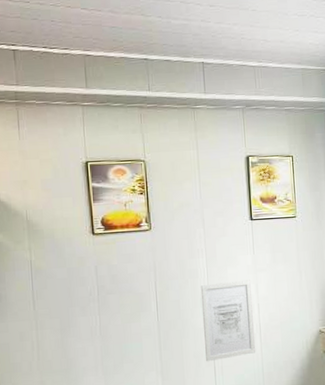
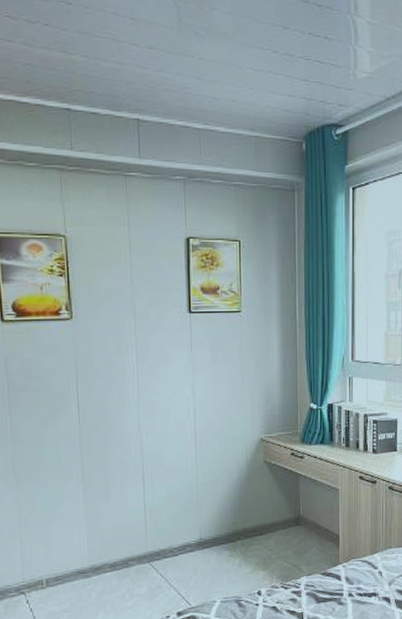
wall art: present [200,279,256,362] -> none [129,380,190,471]

